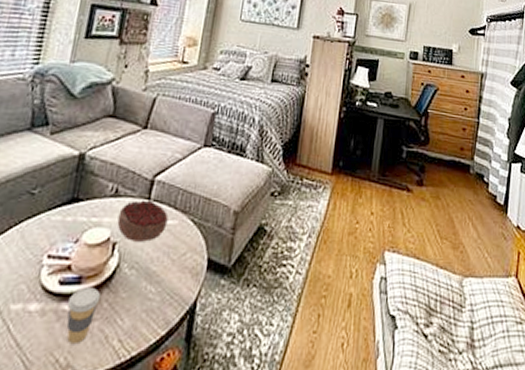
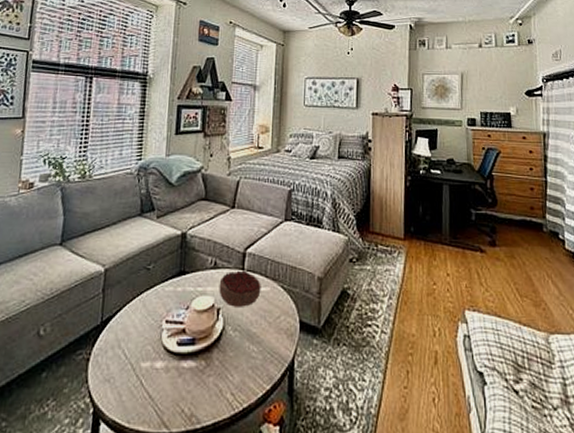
coffee cup: present [66,286,101,343] -> none [186,347,212,396]

